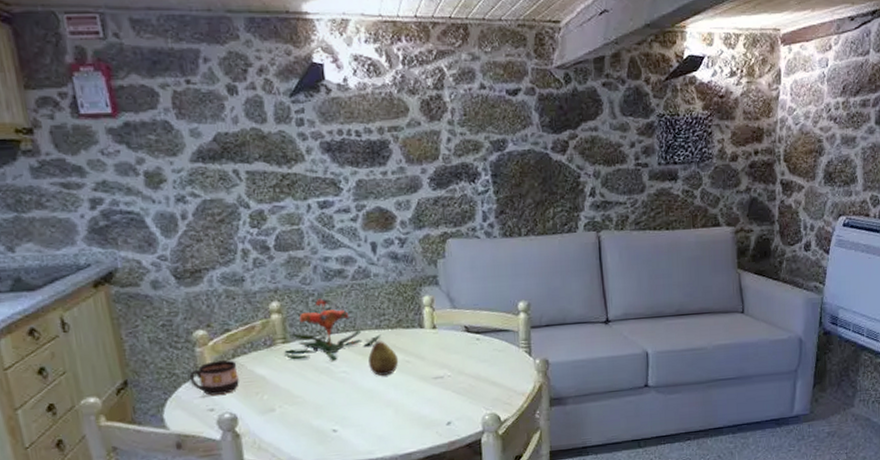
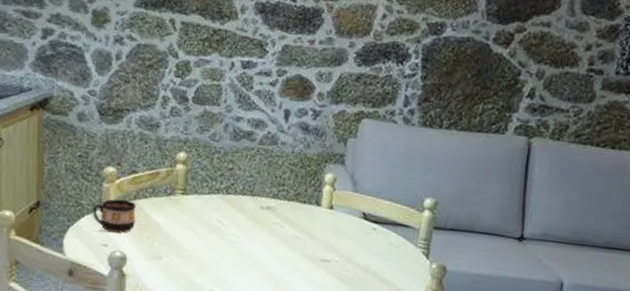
flower: present [284,297,382,361] -> none [181,155,277,222]
fruit: present [368,337,399,376] -> none [258,206,289,247]

